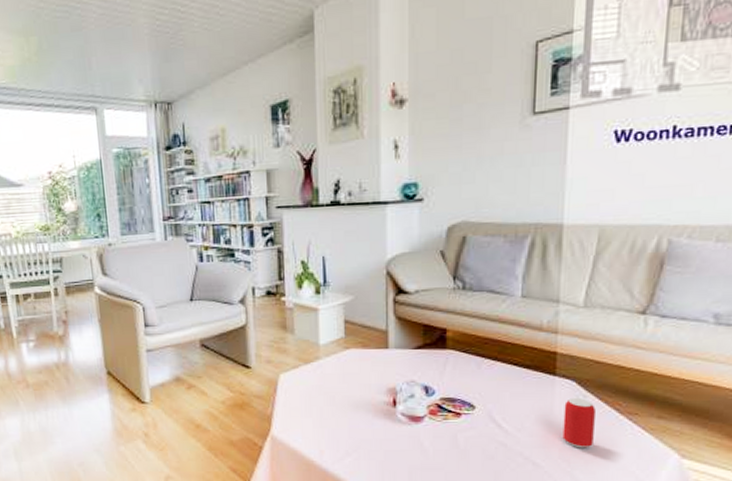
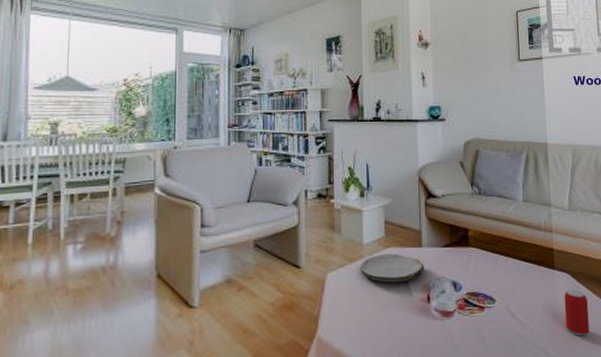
plate: none [315,355,391,385] -> present [359,254,425,283]

